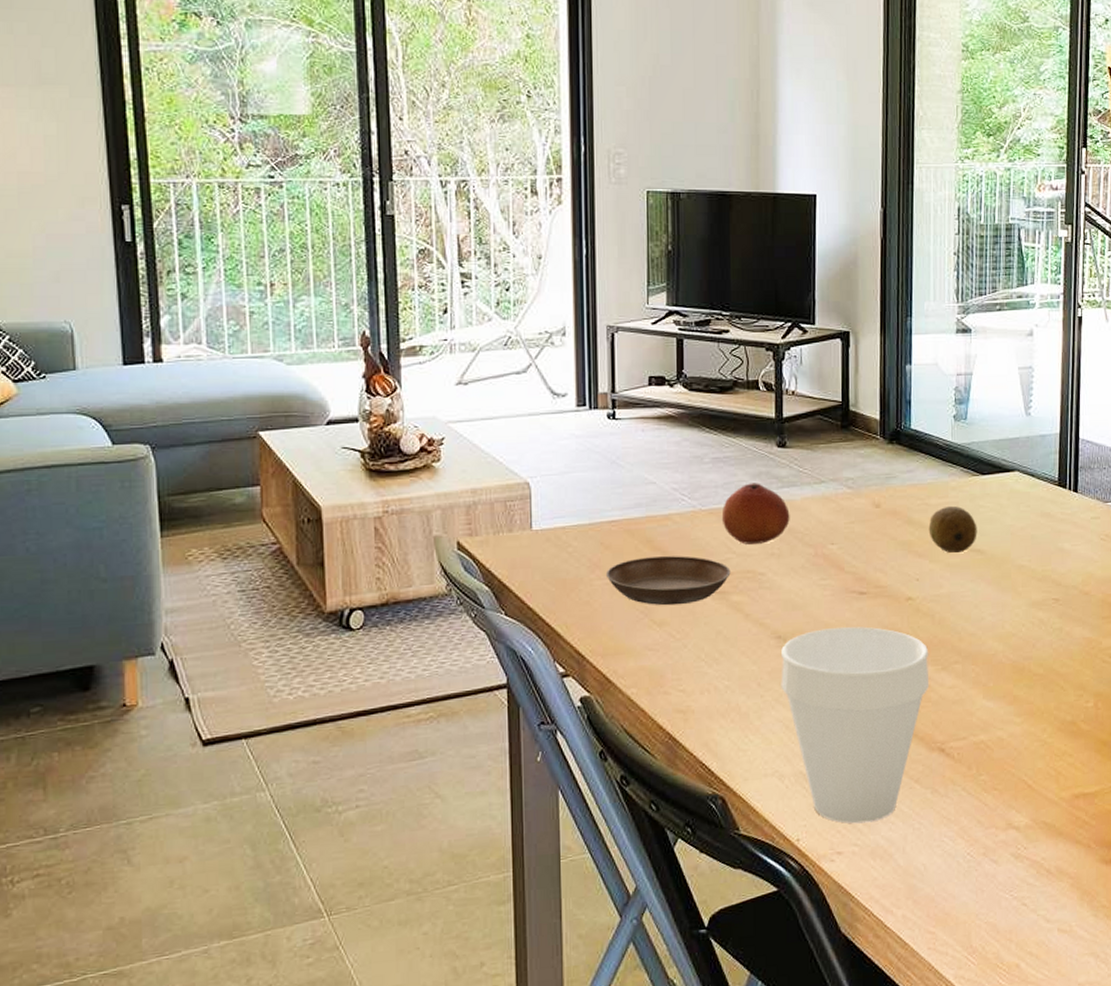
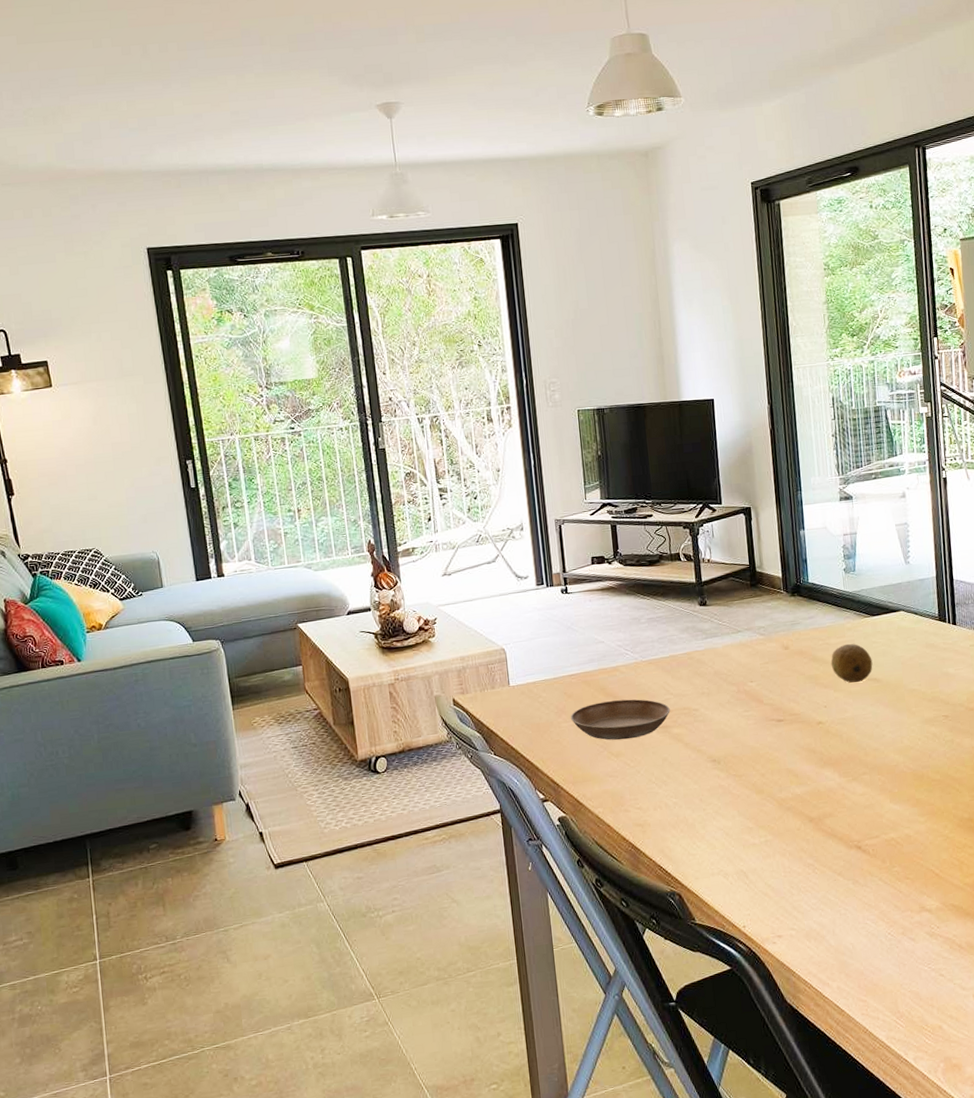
fruit: present [721,483,790,545] -> none [659,636,715,687]
cup: present [781,626,930,824] -> none [717,748,844,912]

